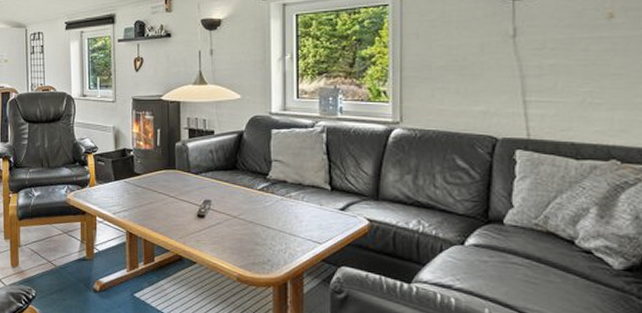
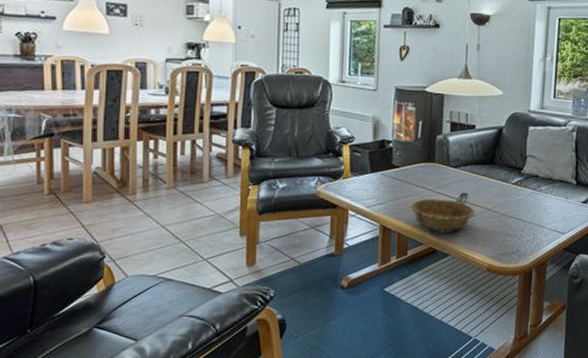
decorative bowl: none [154,205,220,240] -> present [410,198,475,232]

